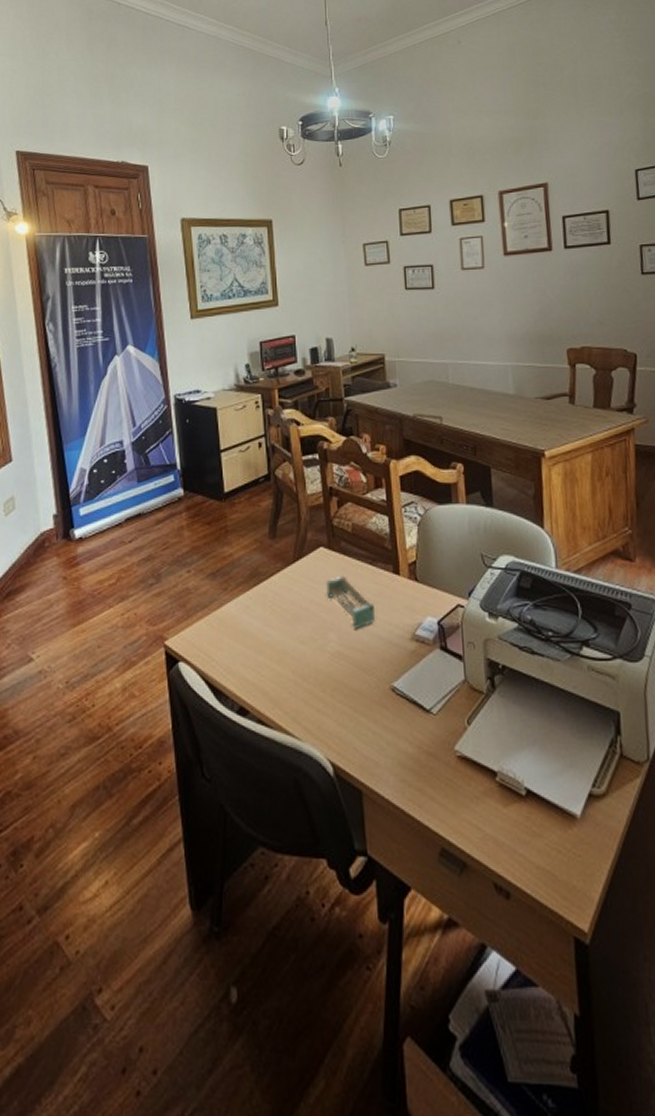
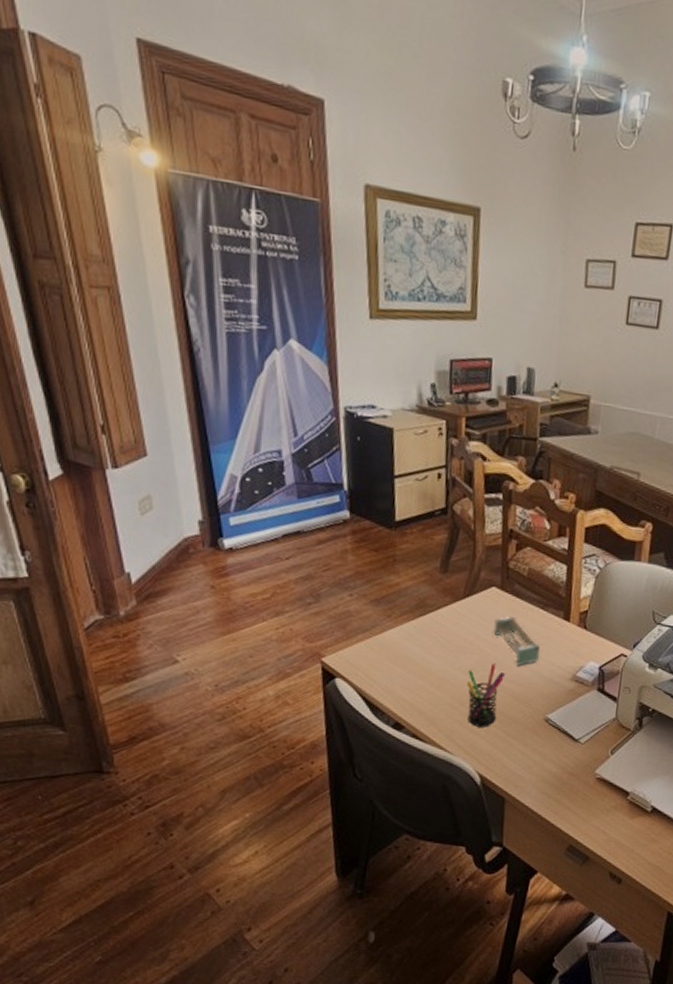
pen holder: none [306,629,345,704] -> present [466,663,506,727]

